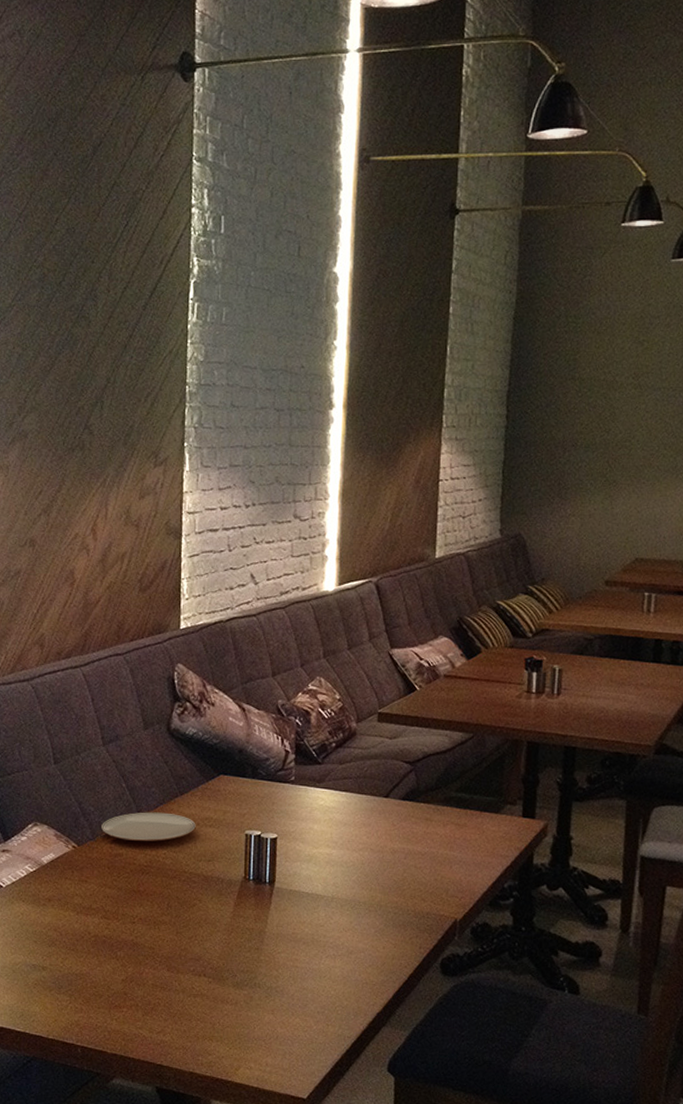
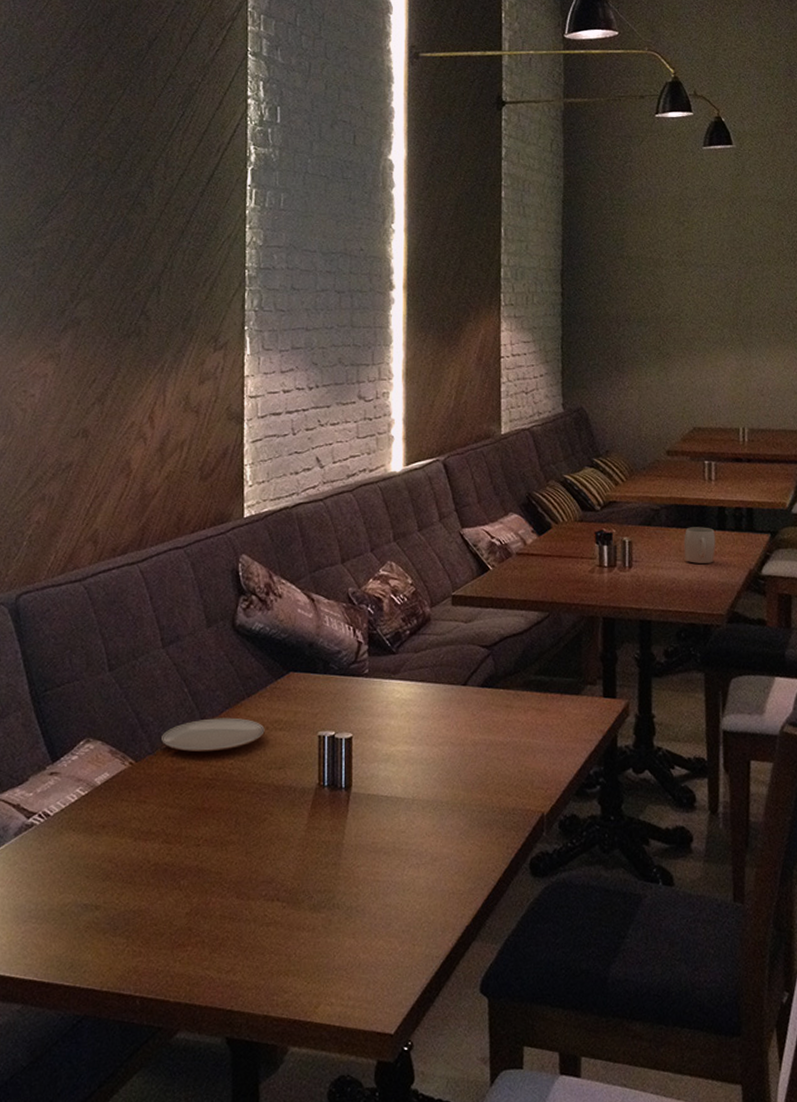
mug: none [615,658,649,695] -> present [683,527,715,563]

